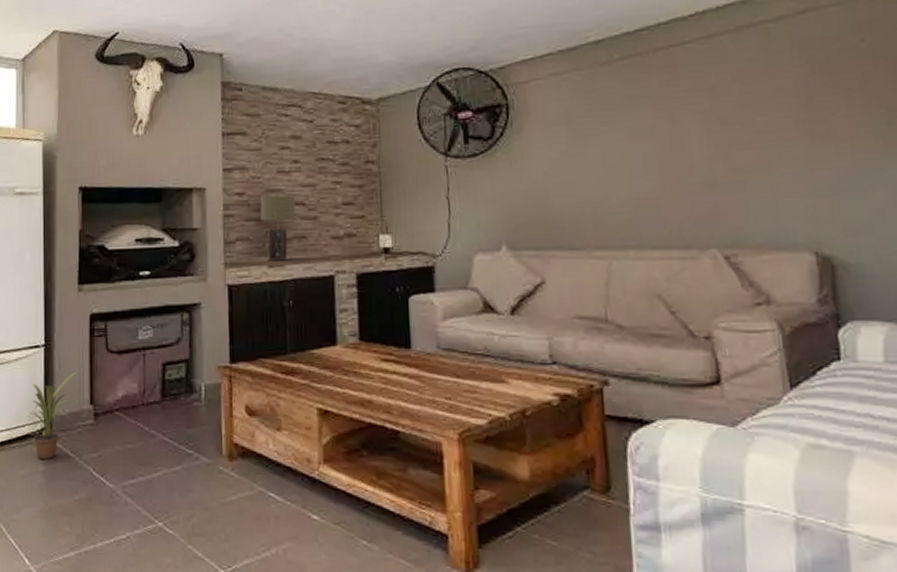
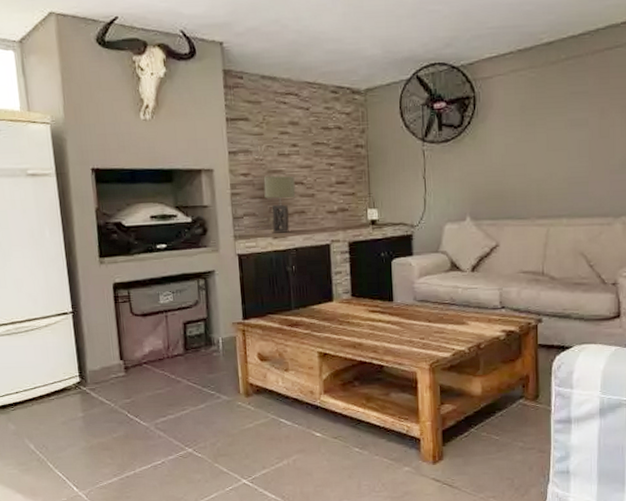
potted plant: present [25,372,78,460] -> none [60,334,108,408]

